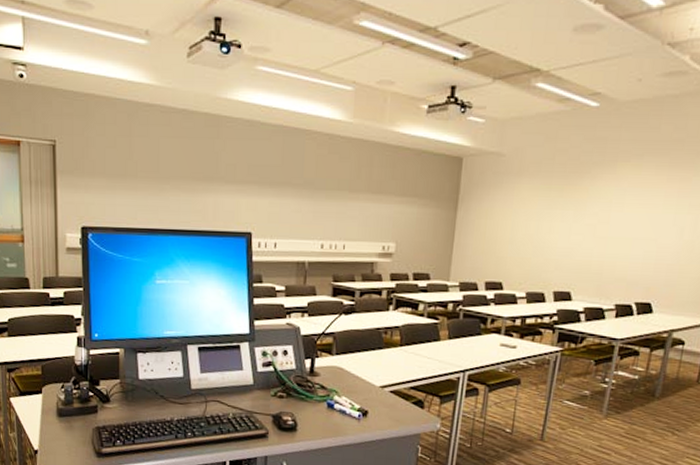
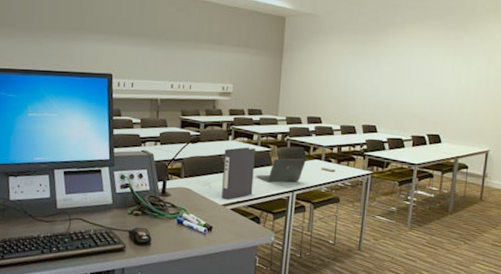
binder: none [379,318,421,381] -> present [221,147,255,200]
laptop: none [421,332,482,361] -> present [256,158,306,183]

